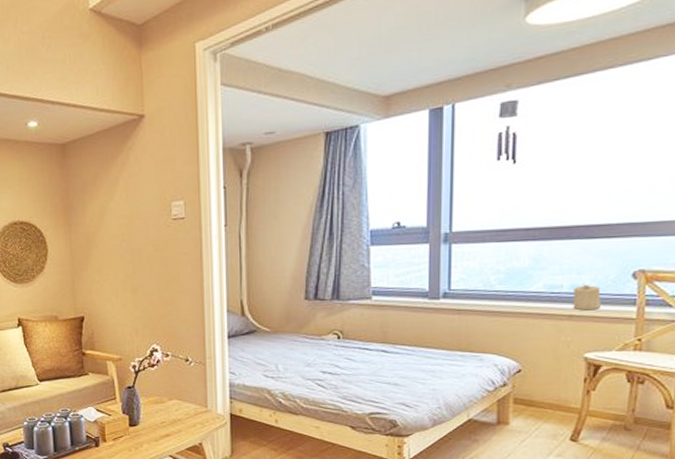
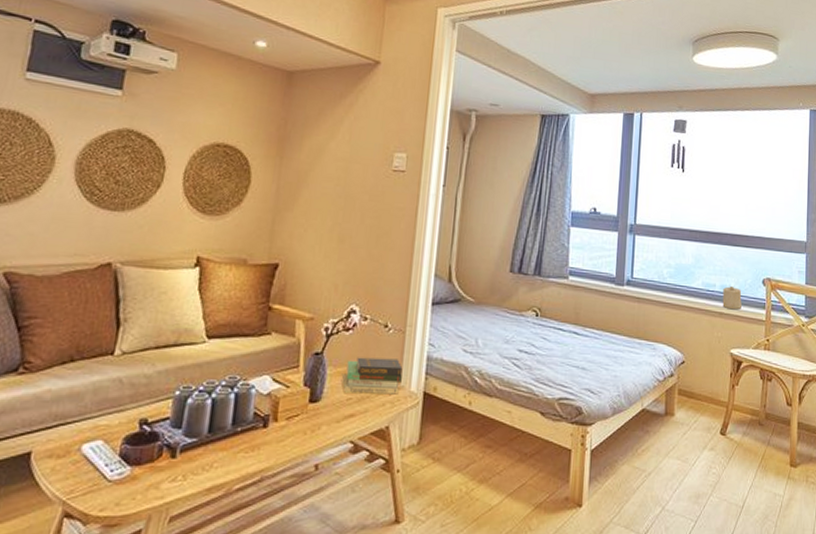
books: none [153,387,208,419] -> present [341,357,403,395]

